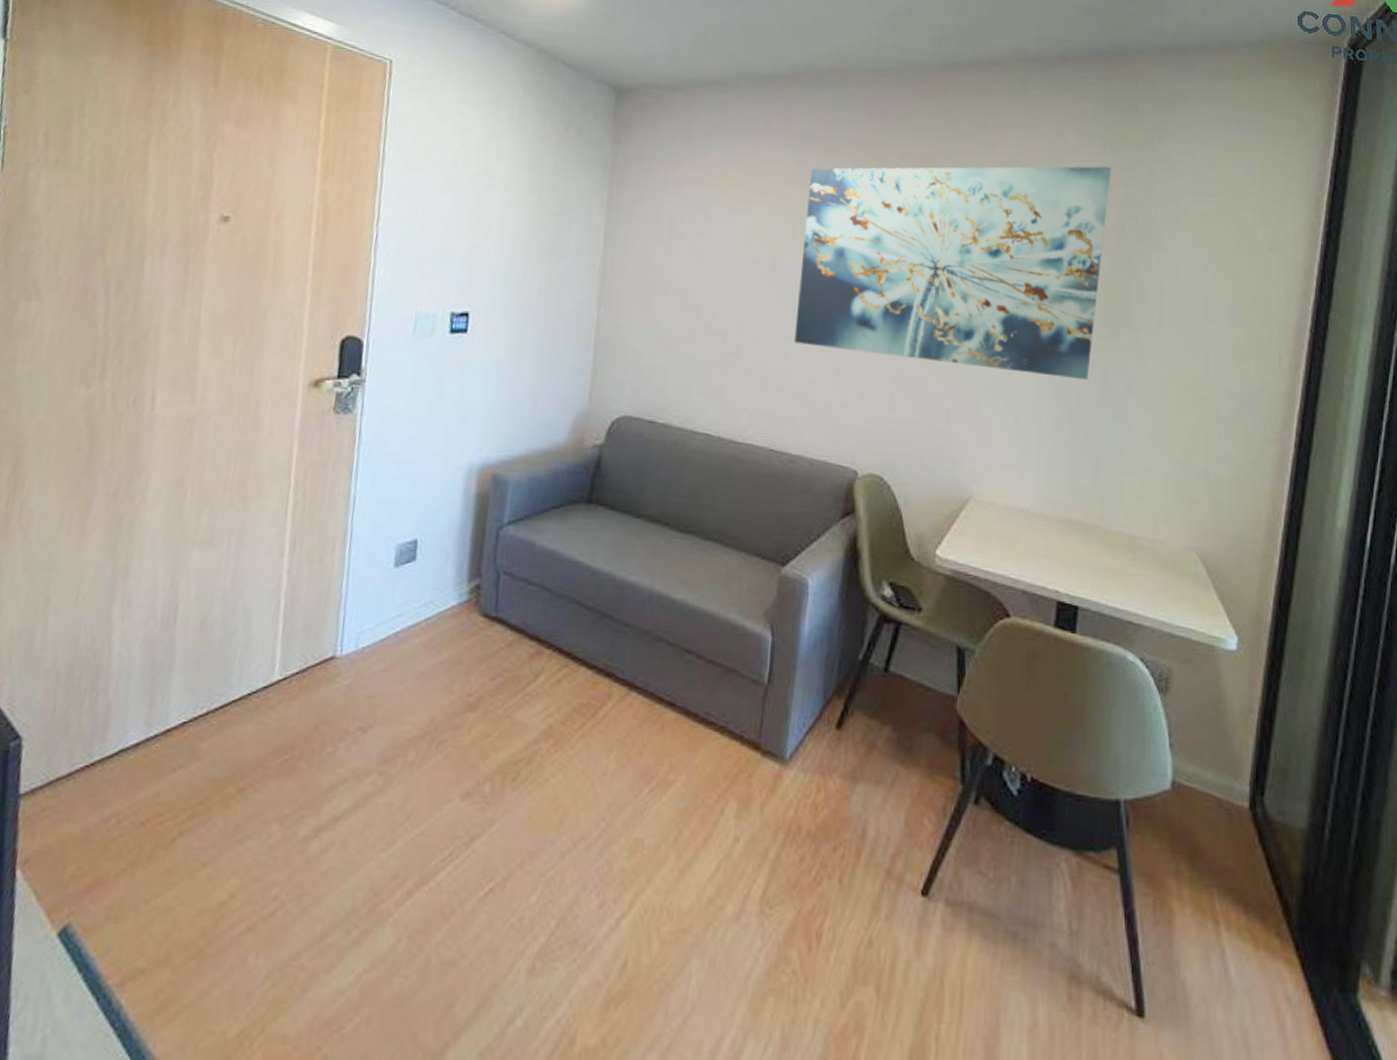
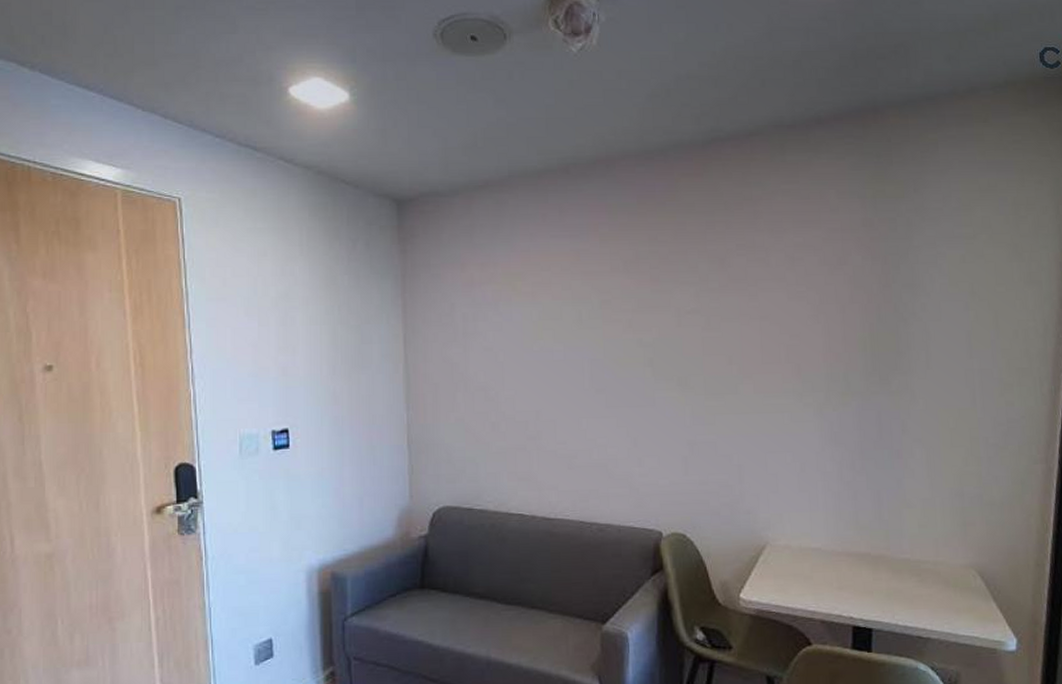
wall art: present [794,166,1112,380] -> none [589,221,872,425]

